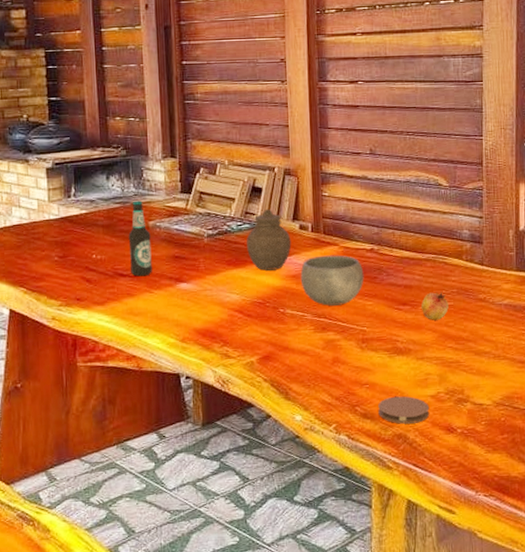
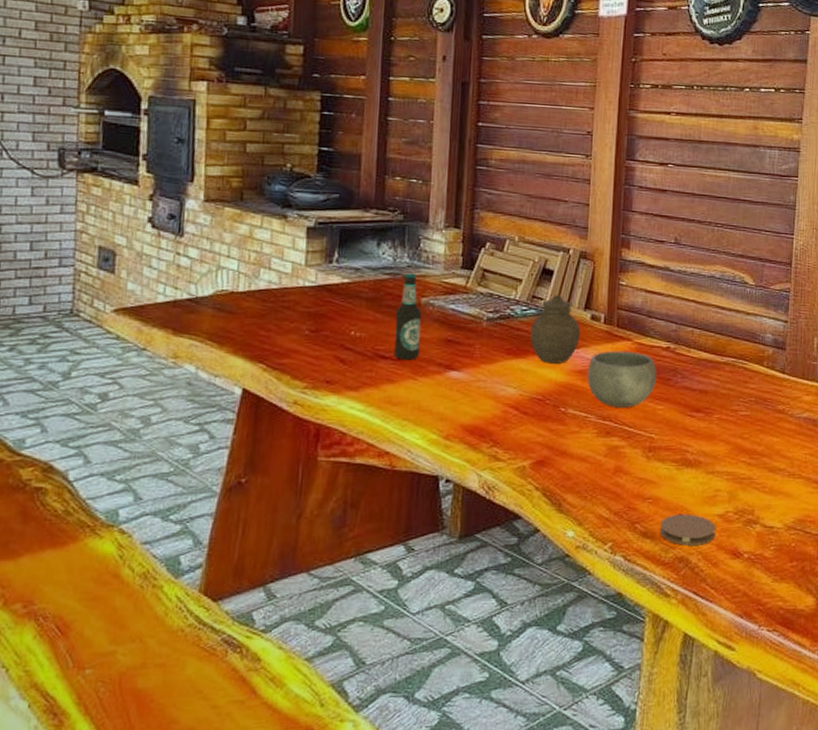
fruit: present [420,292,449,320] -> none [715,399,745,431]

